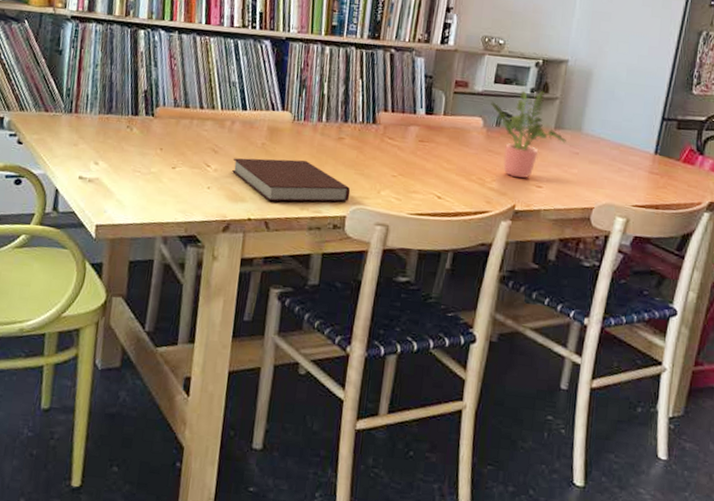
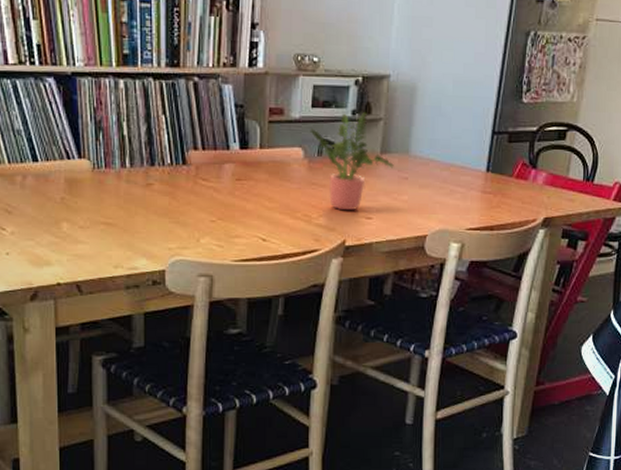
notebook: present [231,158,351,202] -> none [30,212,167,262]

